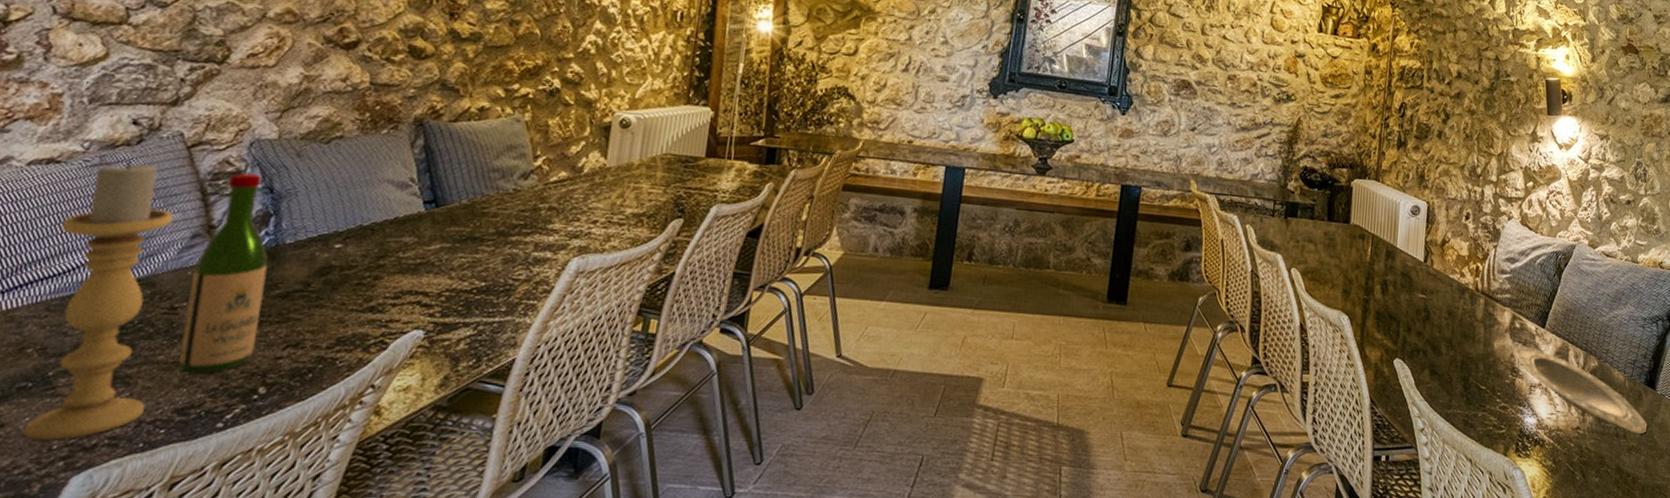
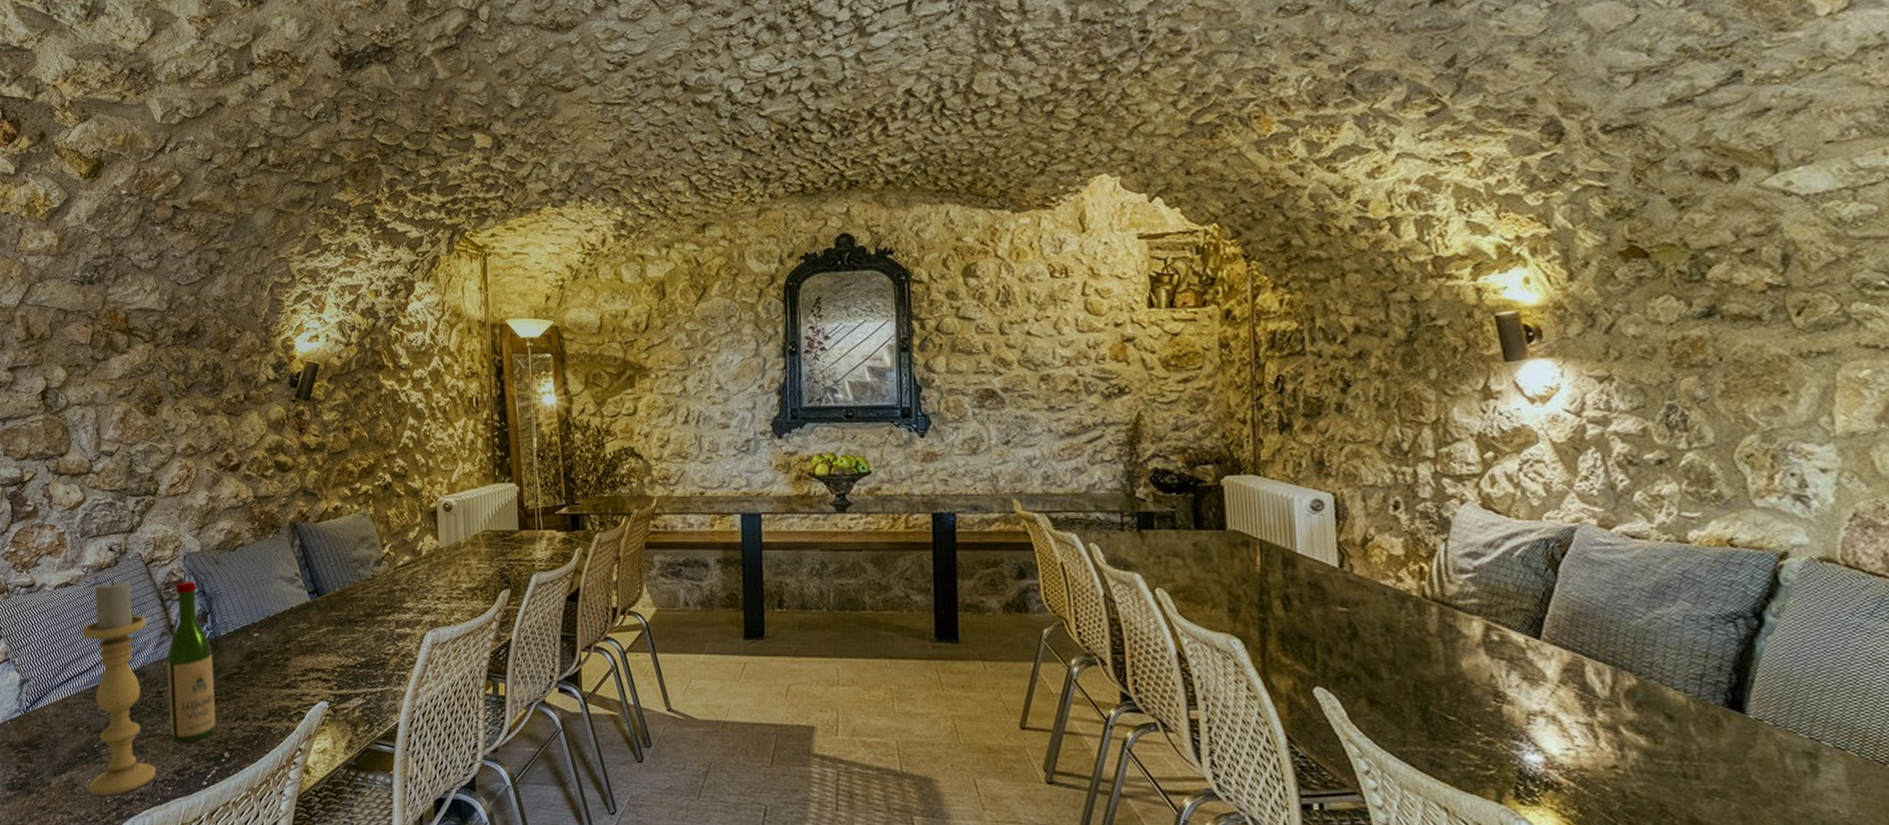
plate: present [1514,346,1648,434] -> none [1495,663,1737,773]

